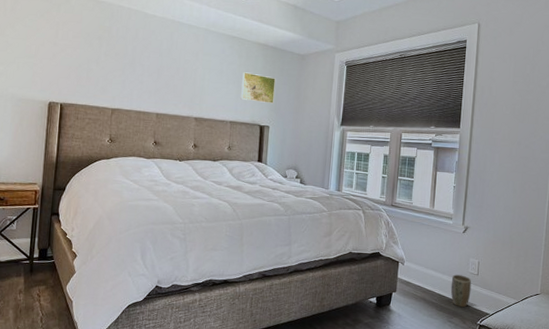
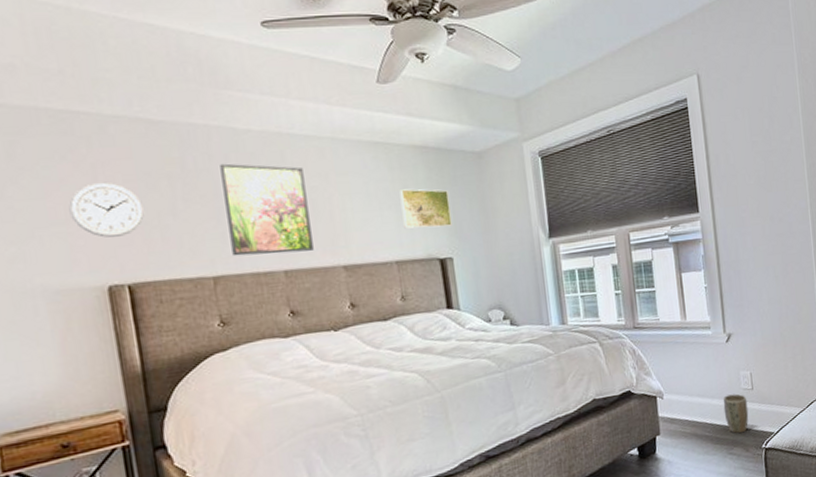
wall clock: none [38,34,81,71] -> present [68,182,145,238]
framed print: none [127,35,183,103] -> present [220,163,314,257]

